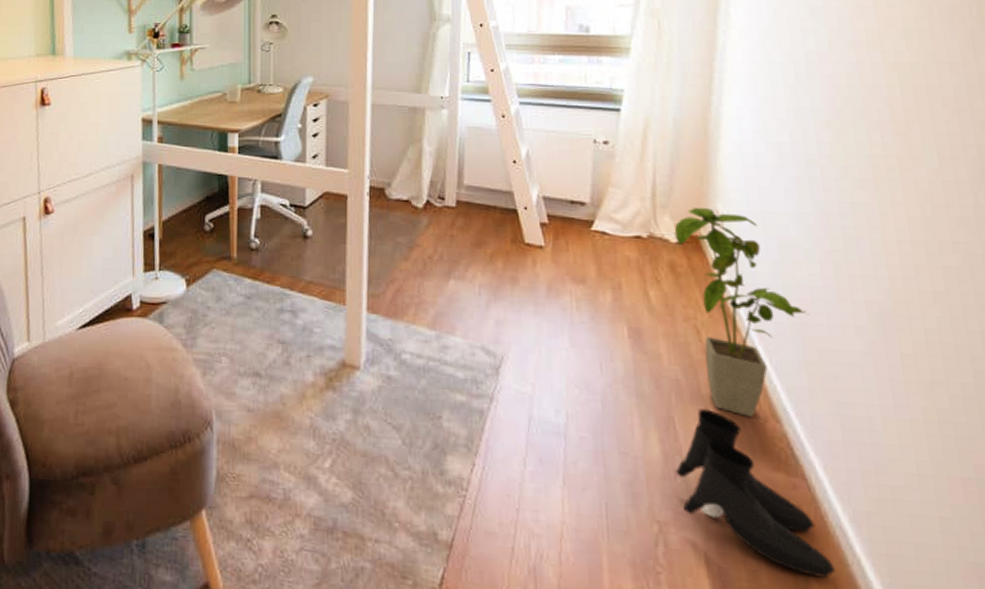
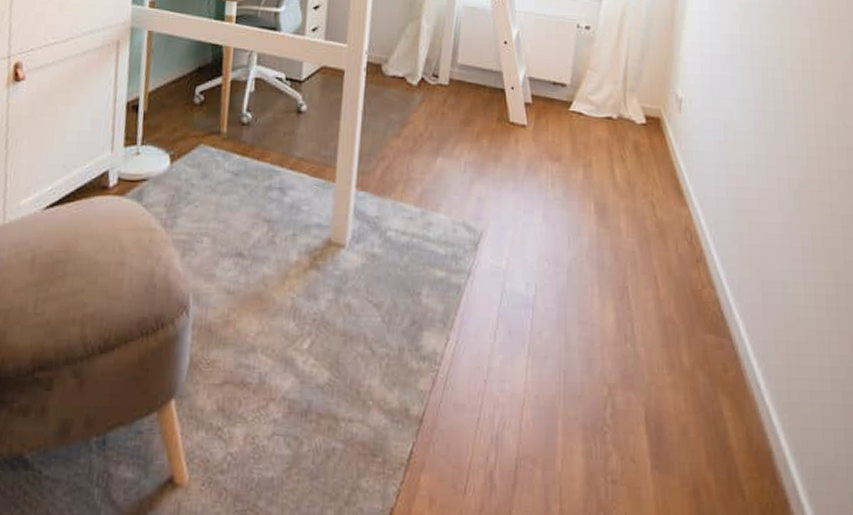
house plant: present [674,207,809,417] -> none [640,91,744,284]
boots: present [676,409,835,578] -> none [626,278,748,427]

